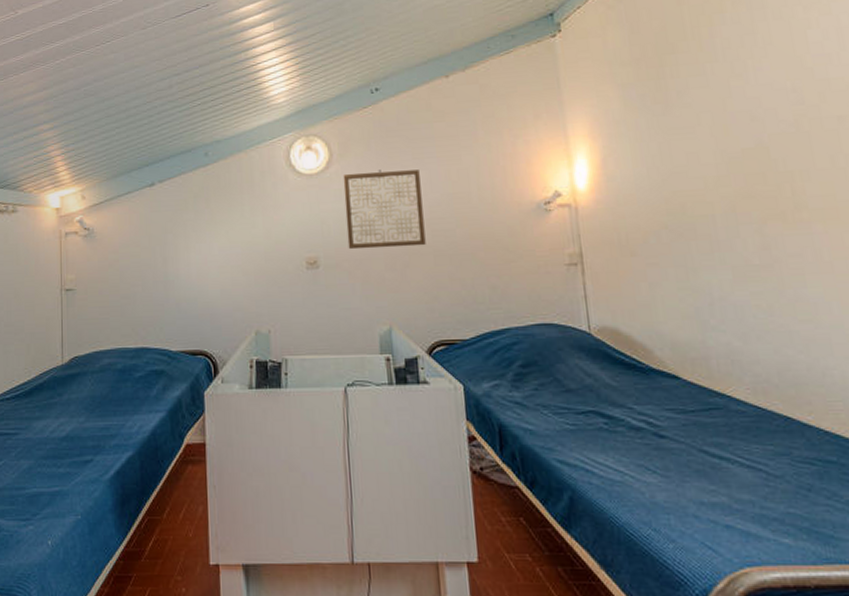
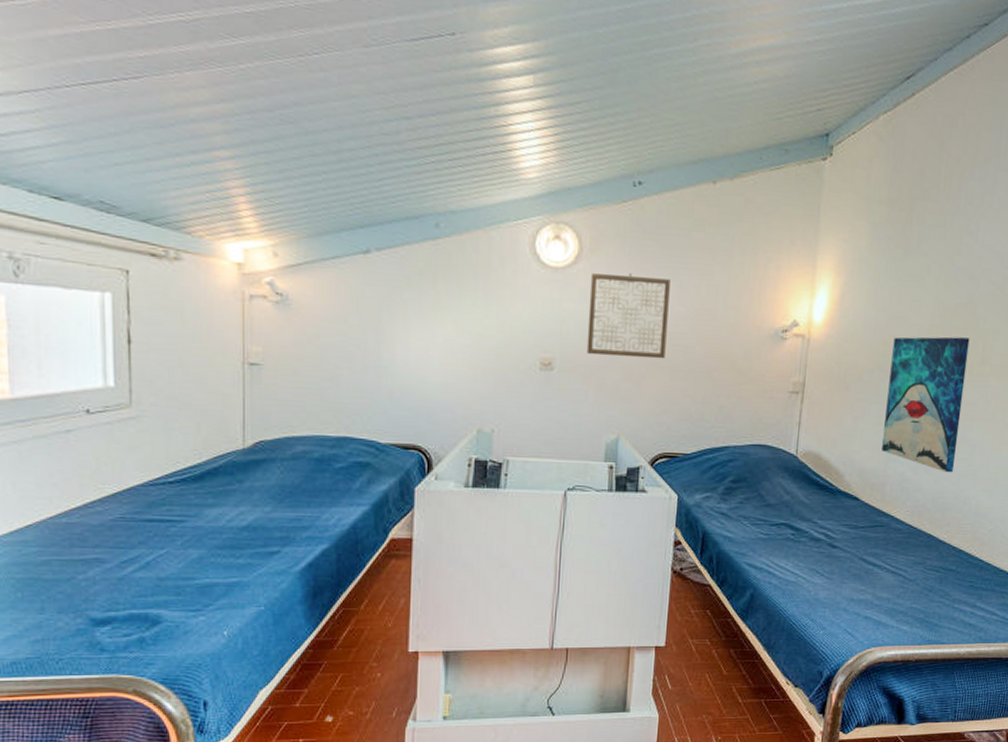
wall art: none [676,183,797,339] -> present [882,336,970,473]

